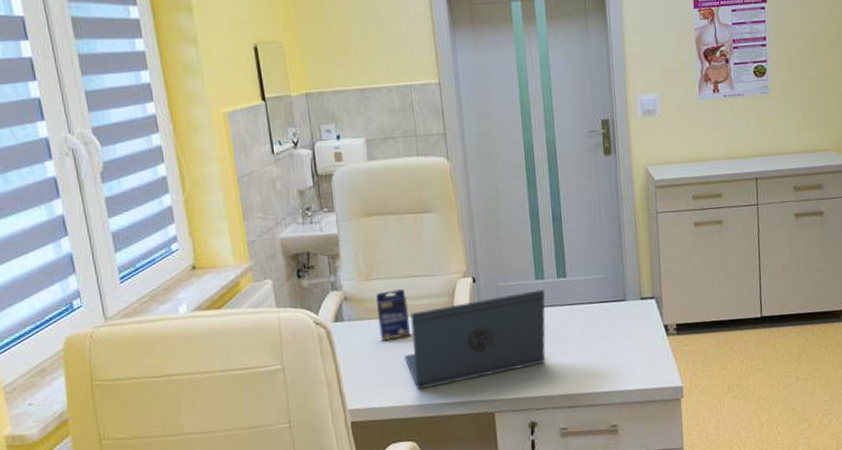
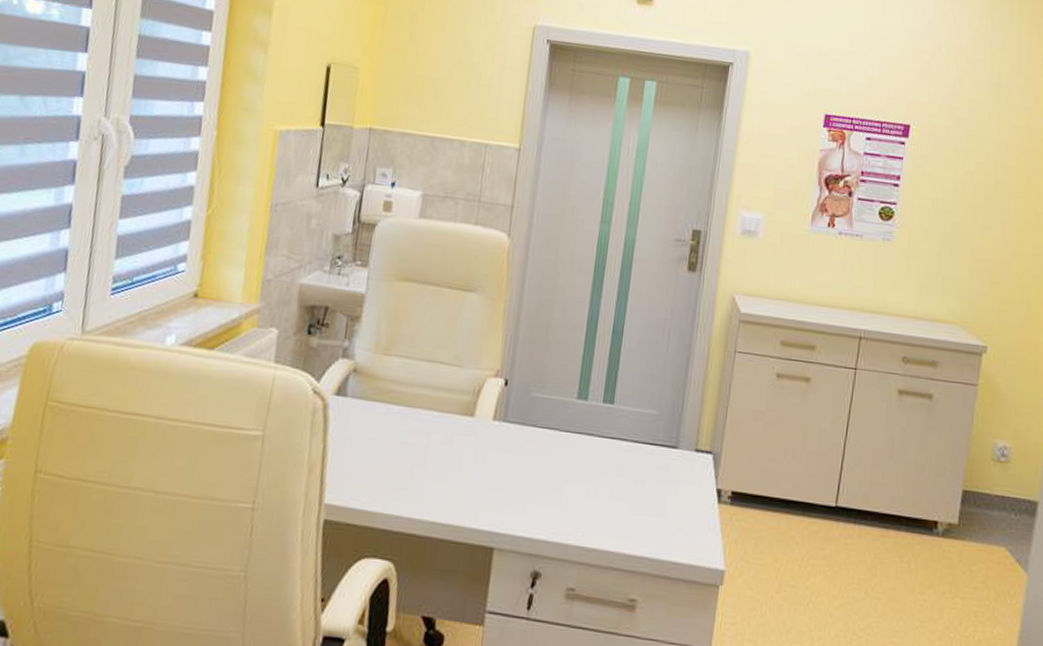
small box: present [376,288,411,341] -> none [383,372,425,433]
laptop: present [405,289,546,390] -> none [404,404,586,502]

